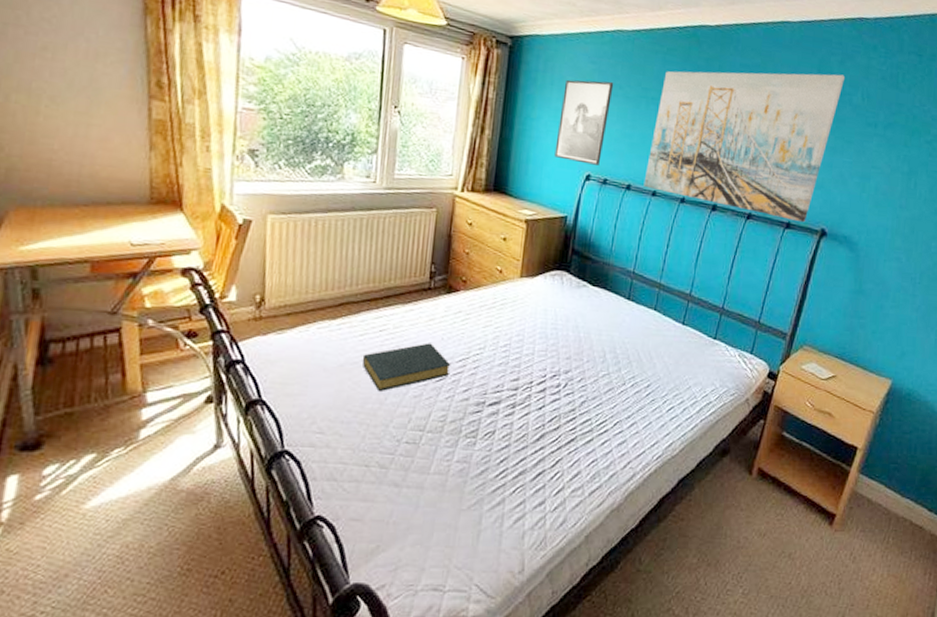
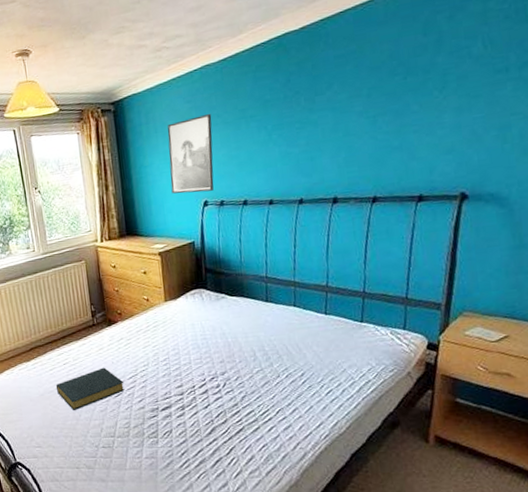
wall art: present [643,71,844,223] -> none [258,29,458,199]

